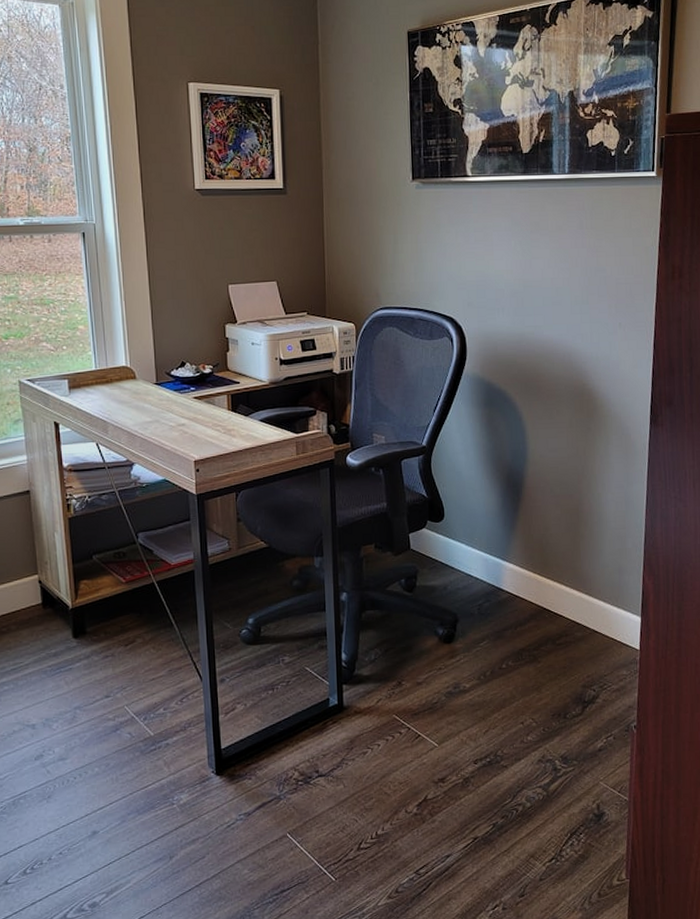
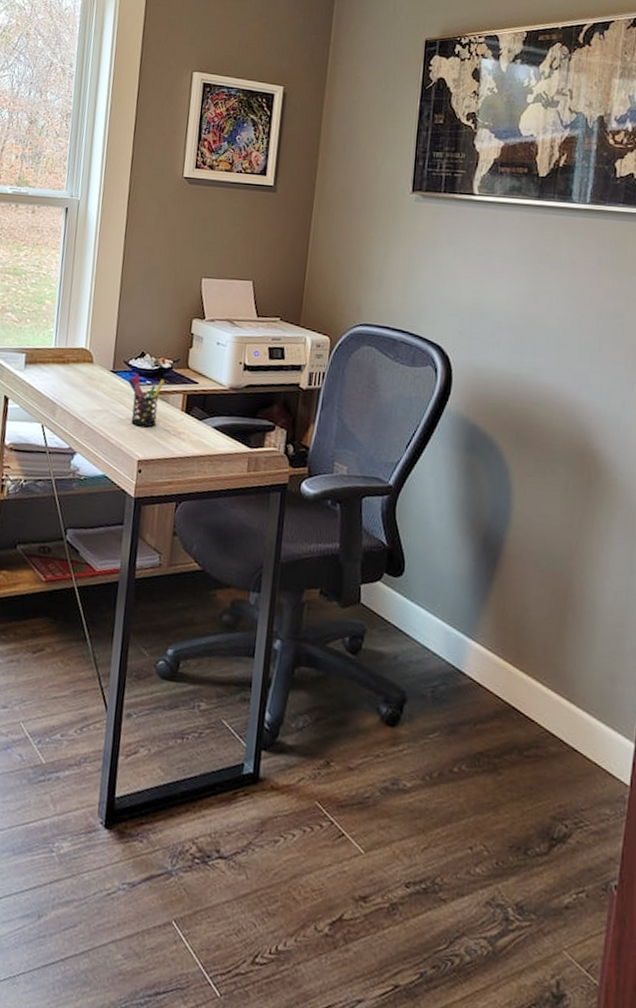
pen holder: none [173,382,208,431] -> present [128,373,165,428]

